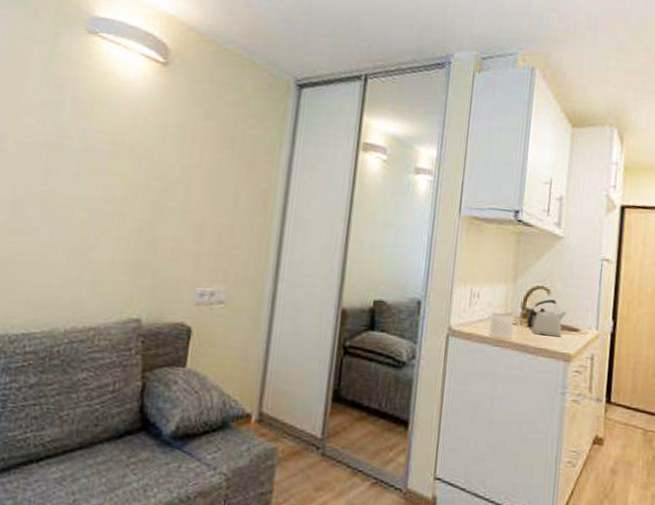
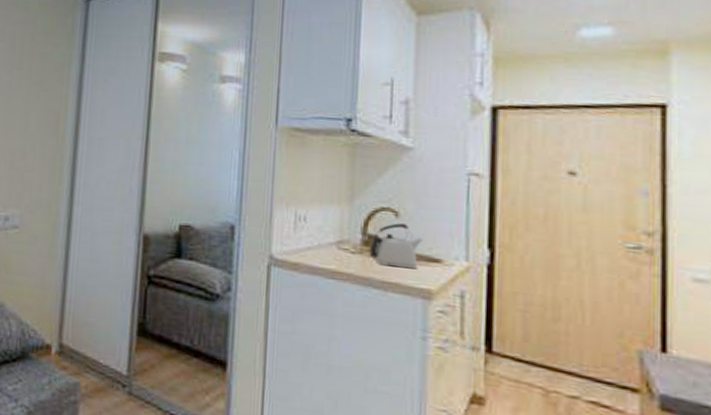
mug: present [489,312,520,340] -> none [321,238,361,272]

